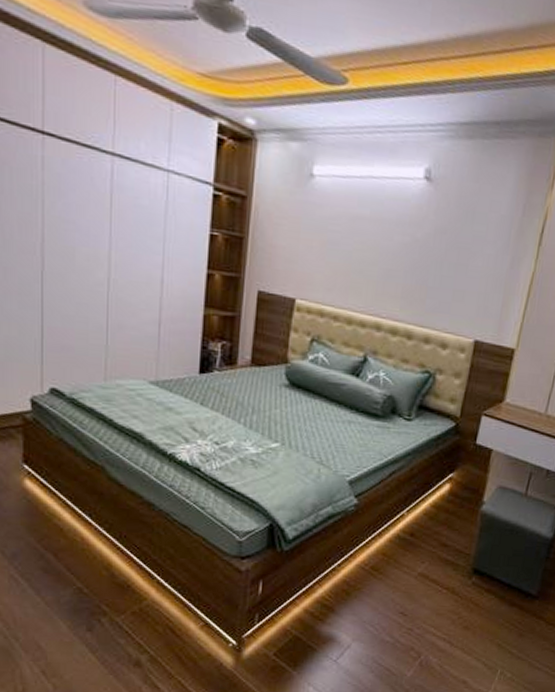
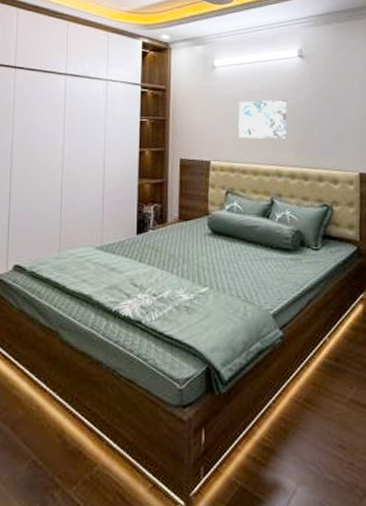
wall art: none [334,228,401,285] -> present [238,99,287,139]

